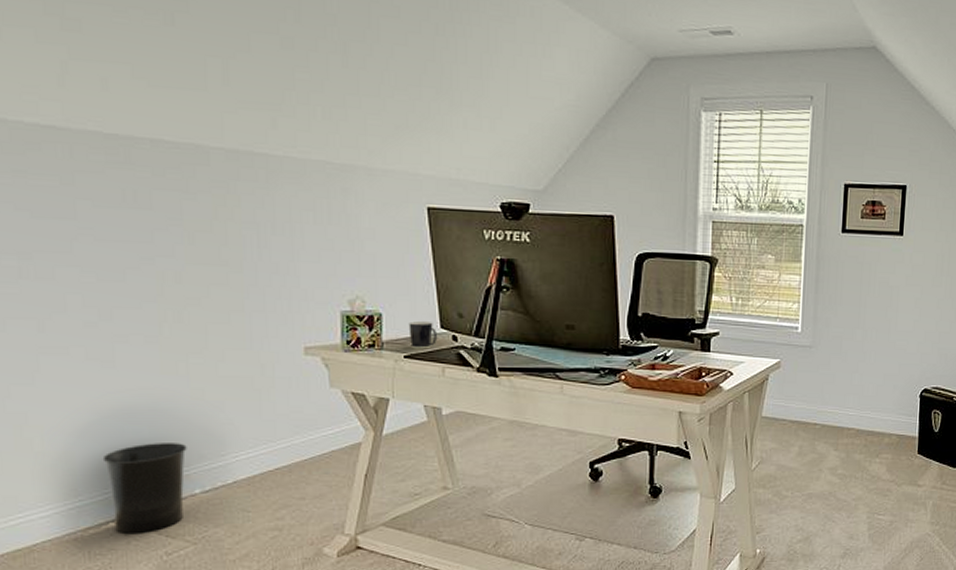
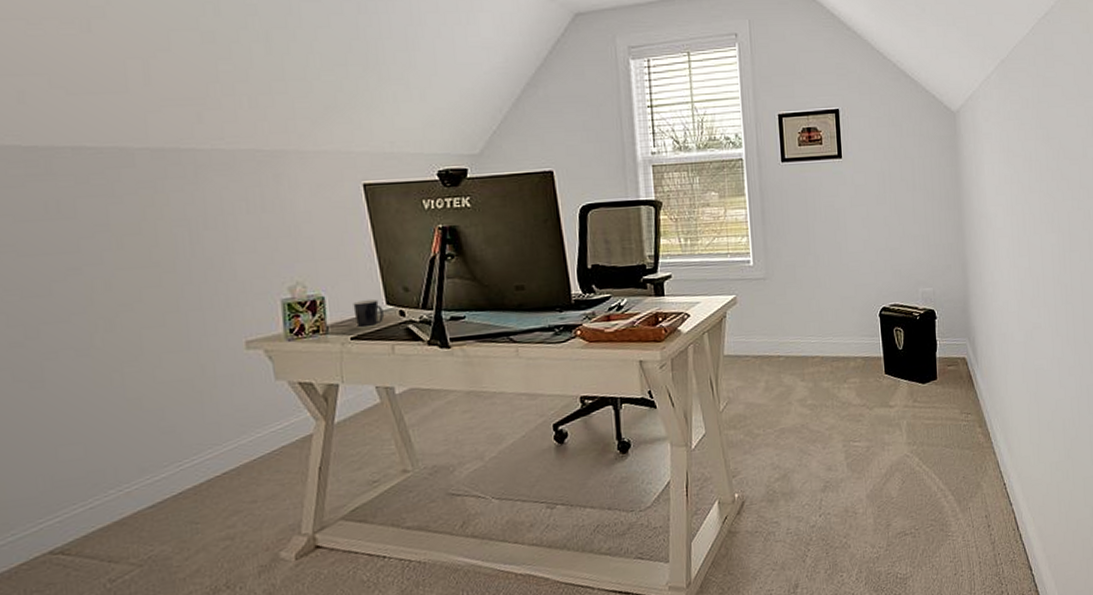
waste bin: present [102,443,187,533] -> none [35,458,127,565]

